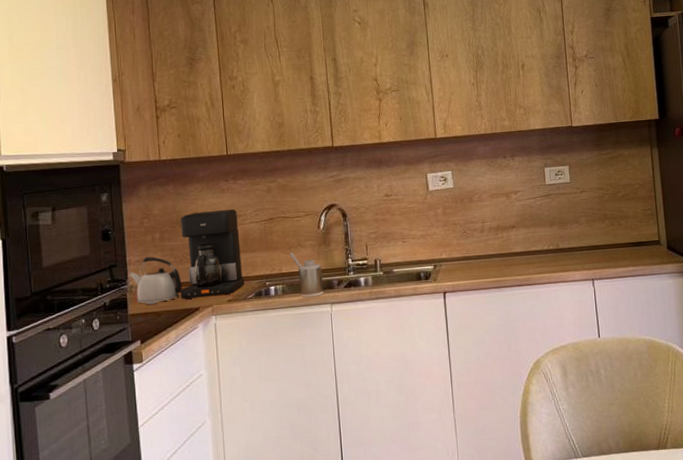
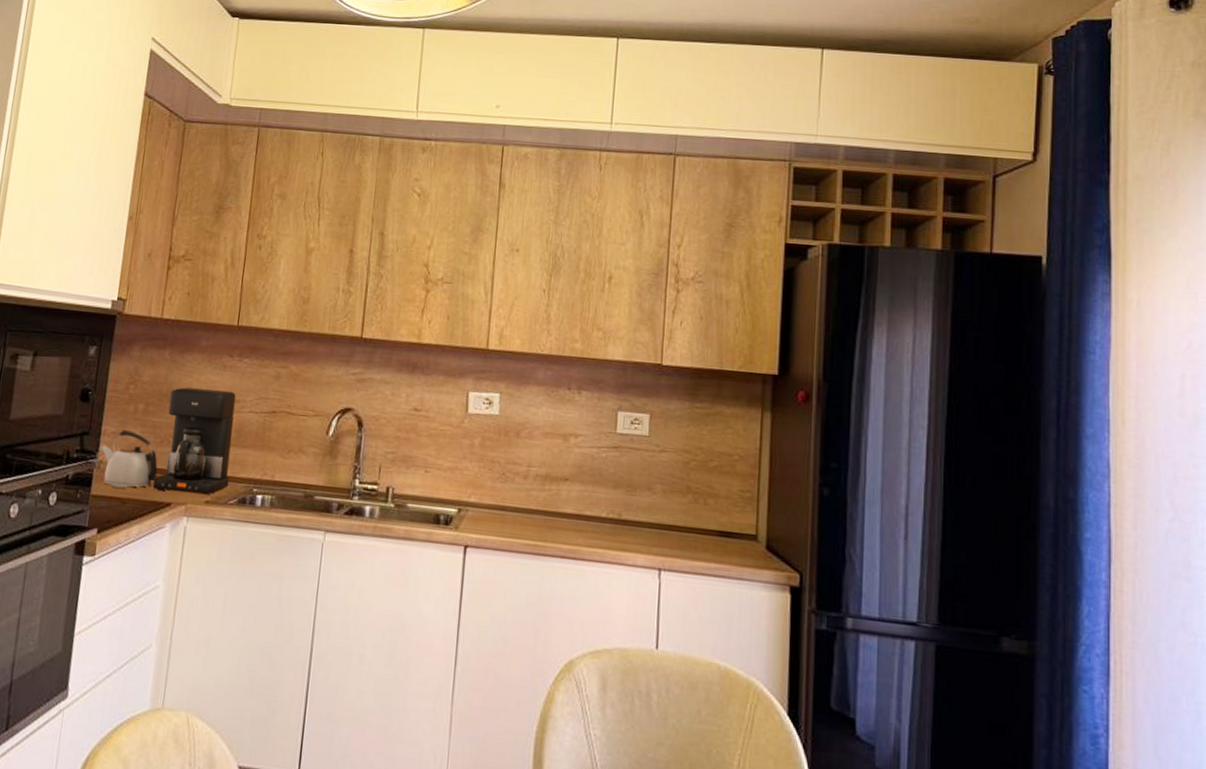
soap dispenser: present [289,252,324,299] -> none [287,456,322,520]

